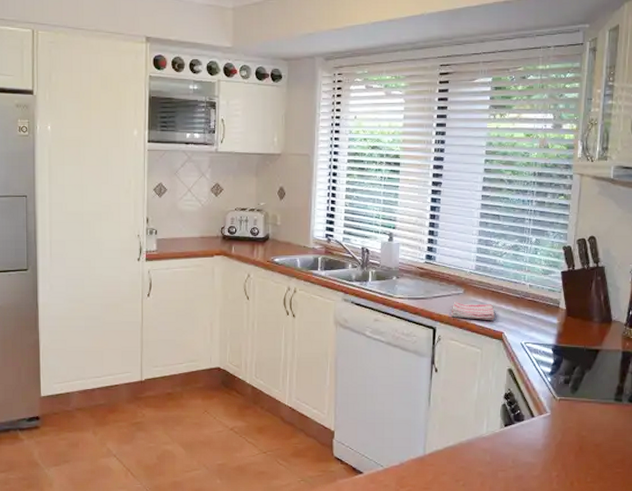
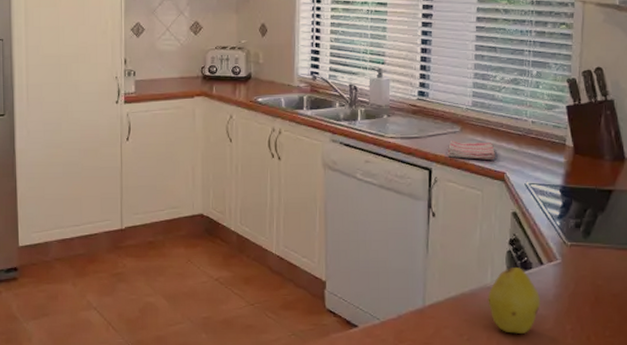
fruit: none [483,417,530,479] -> present [488,265,540,333]

